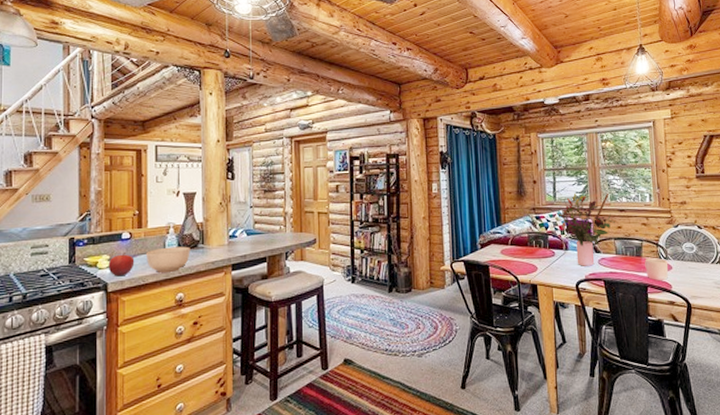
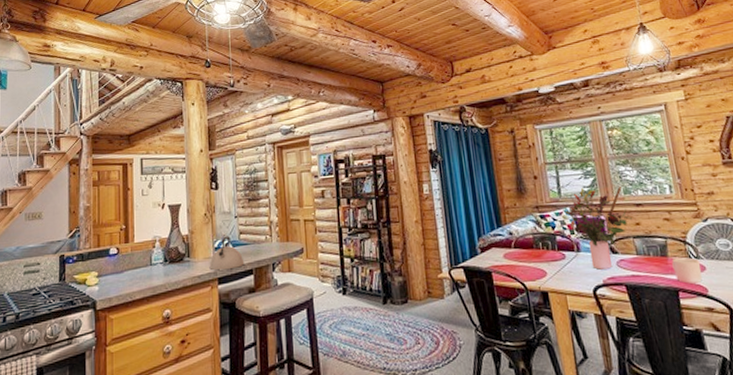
fruit: present [108,253,135,277] -> none [96,269,122,294]
bowl: present [145,246,190,274] -> none [132,260,177,290]
kettle: none [223,225,258,258] -> present [209,236,245,271]

